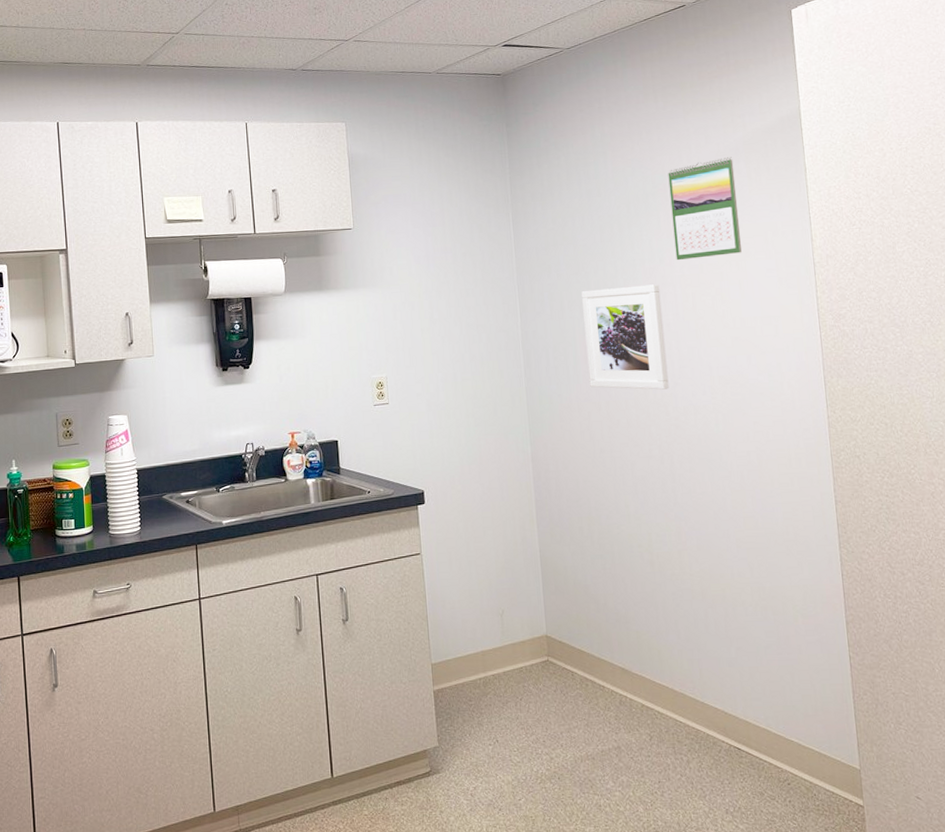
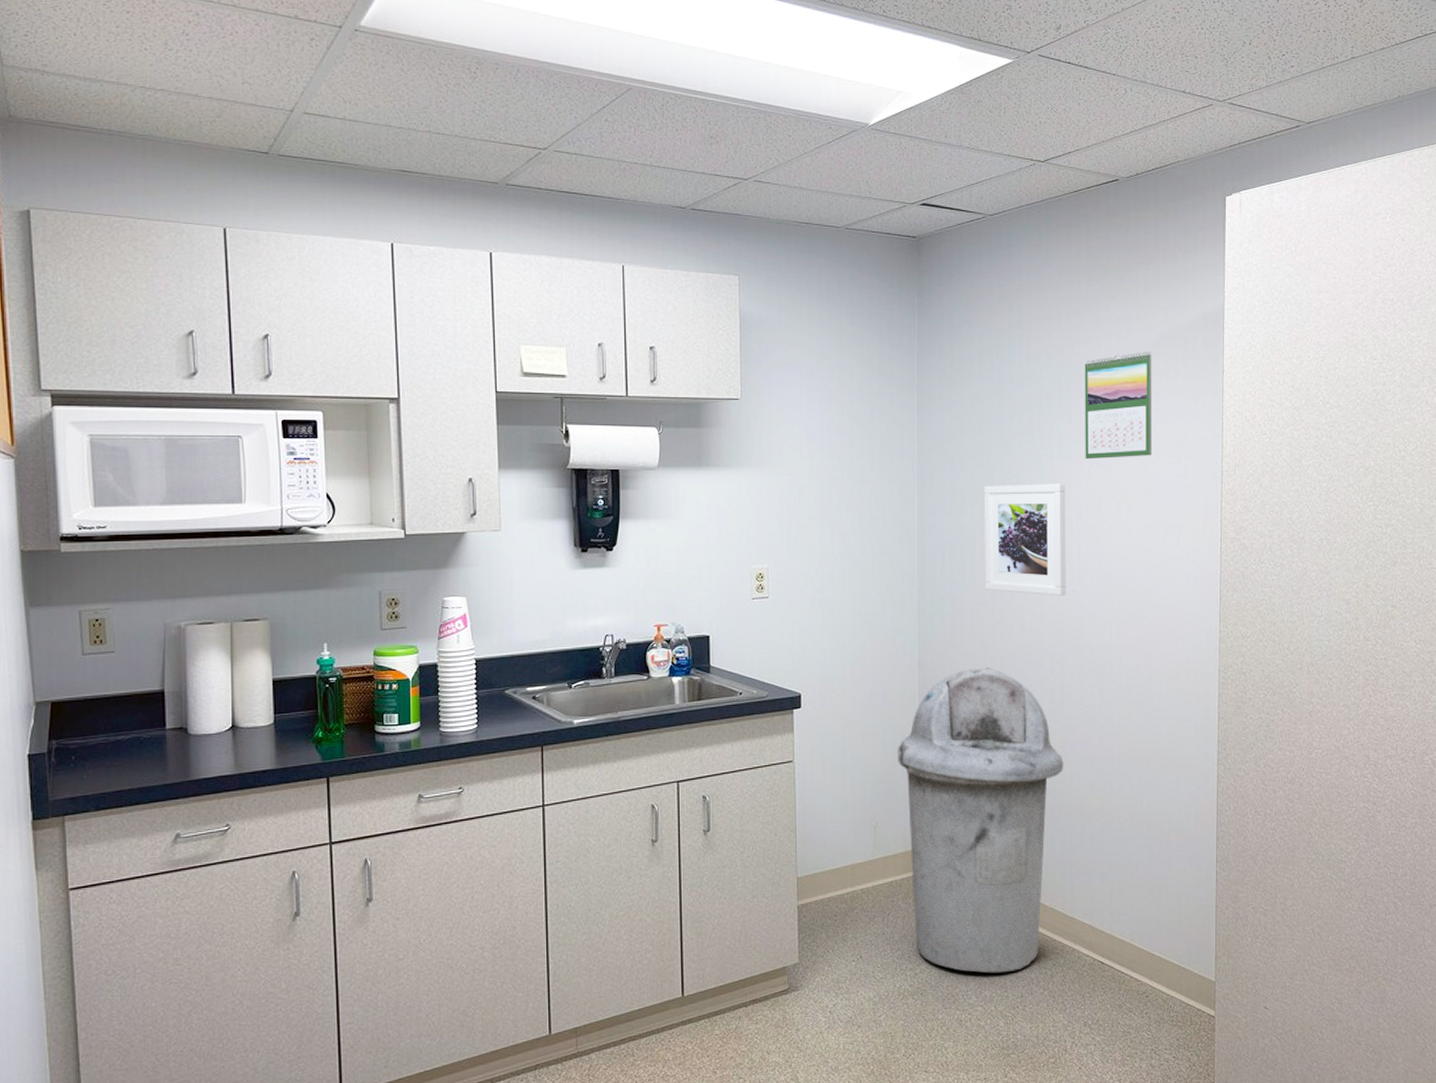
trash can: none [517,460,682,758] -> present [897,667,1064,973]

